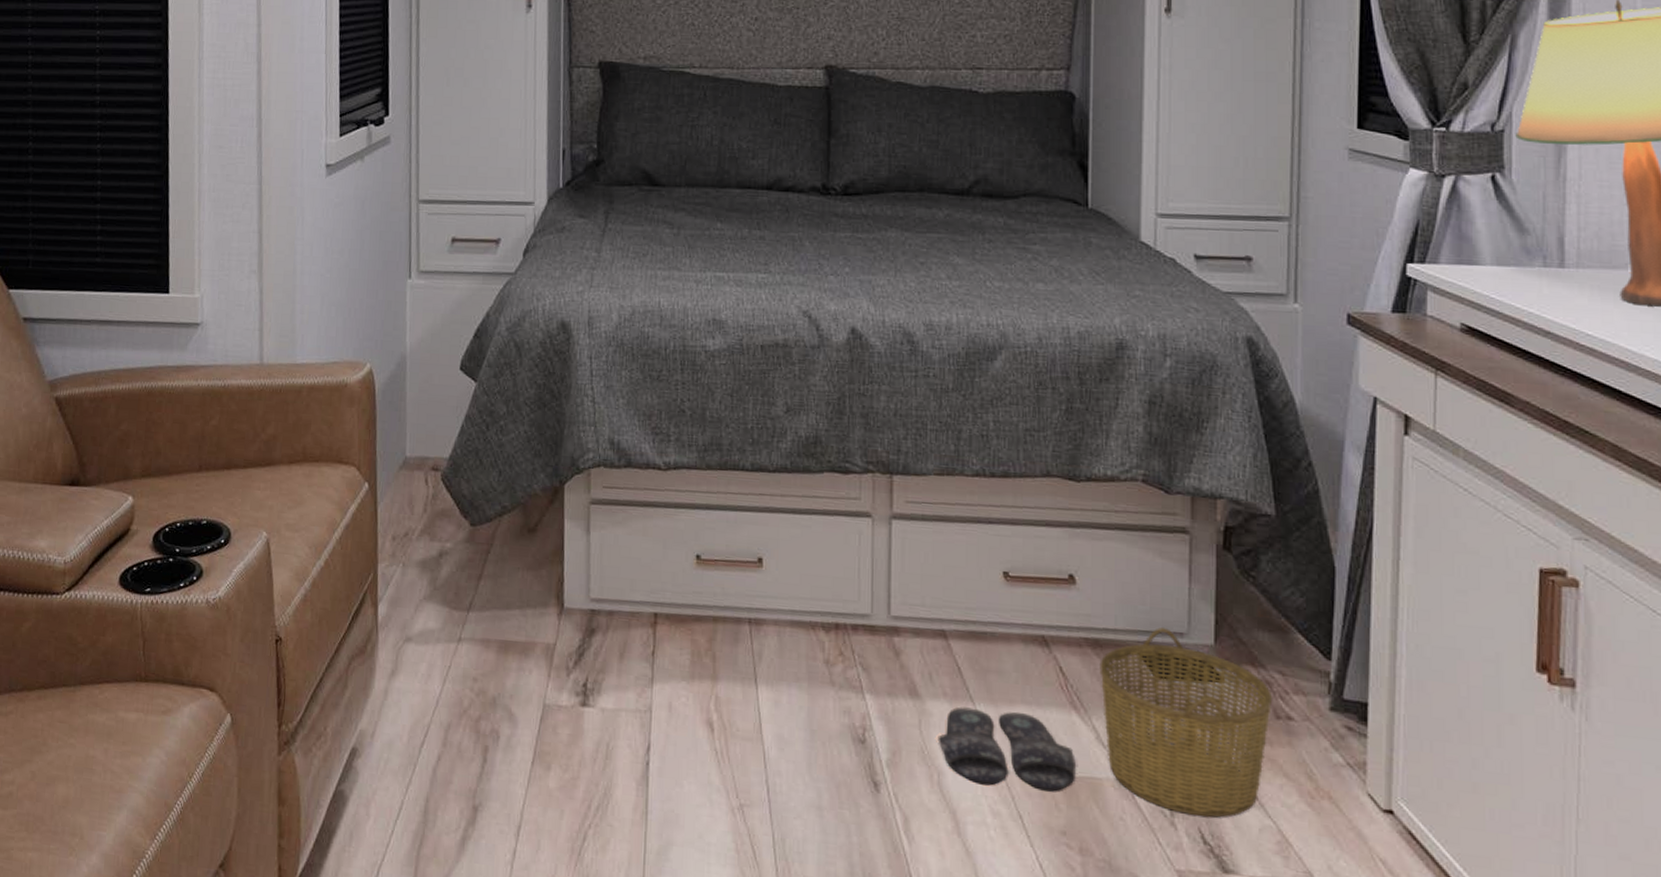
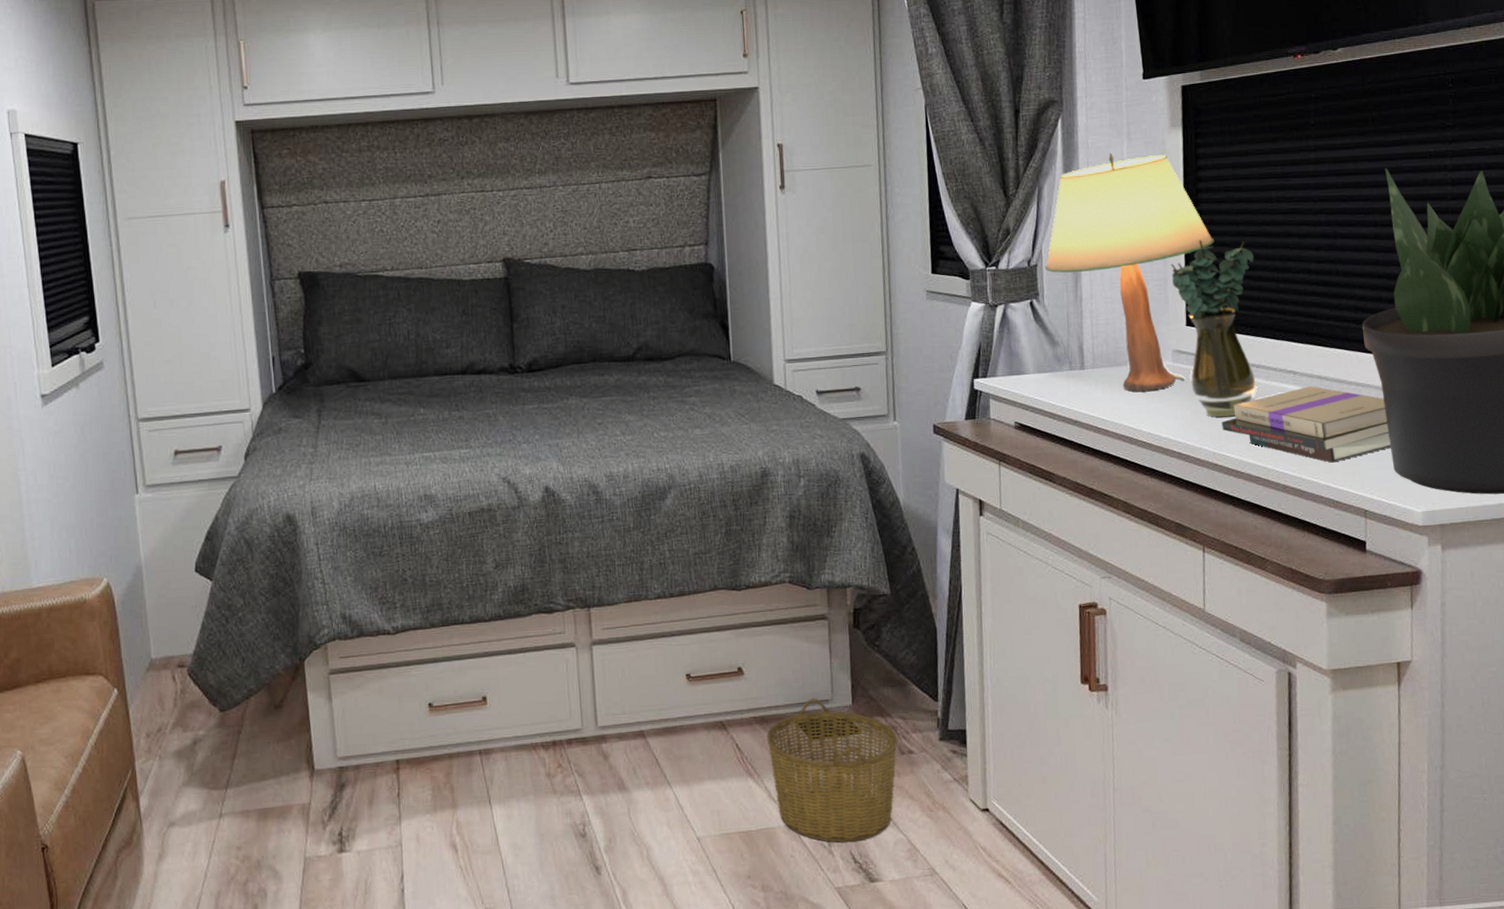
slippers: present [937,706,1076,792] -> none [644,786,755,851]

